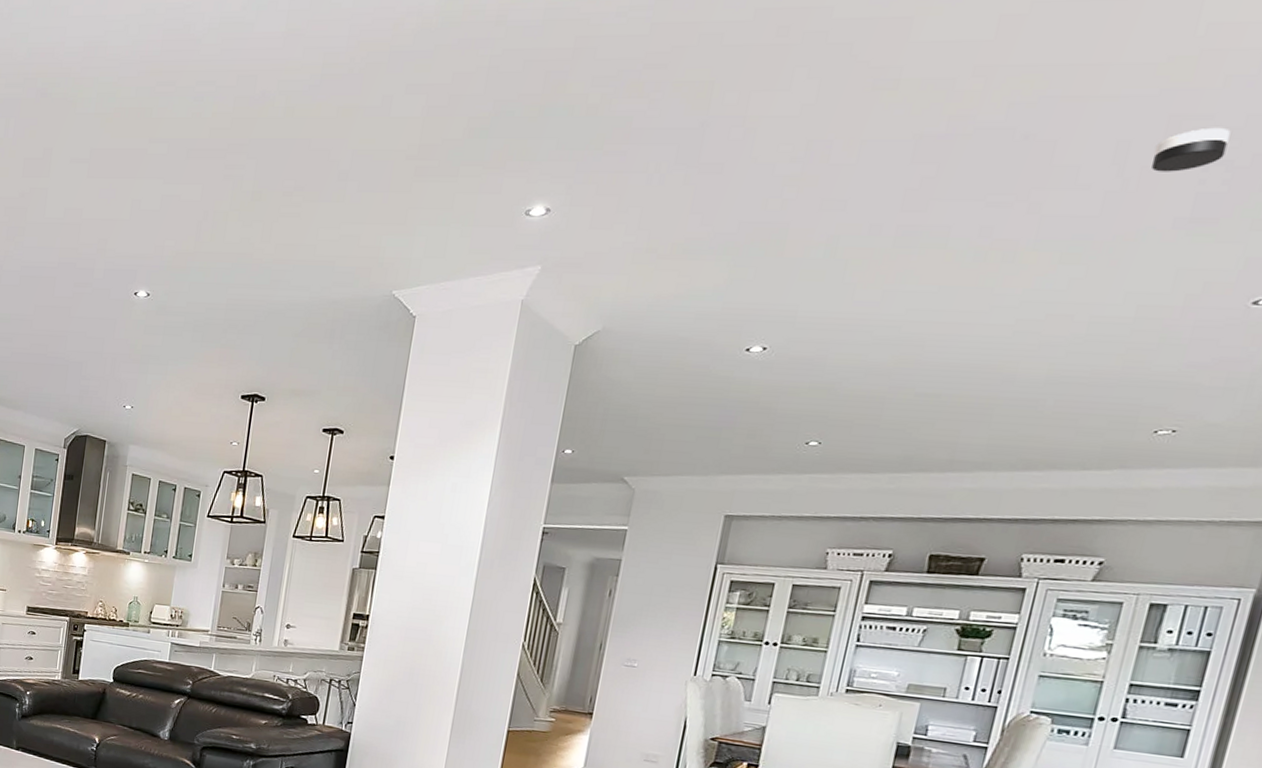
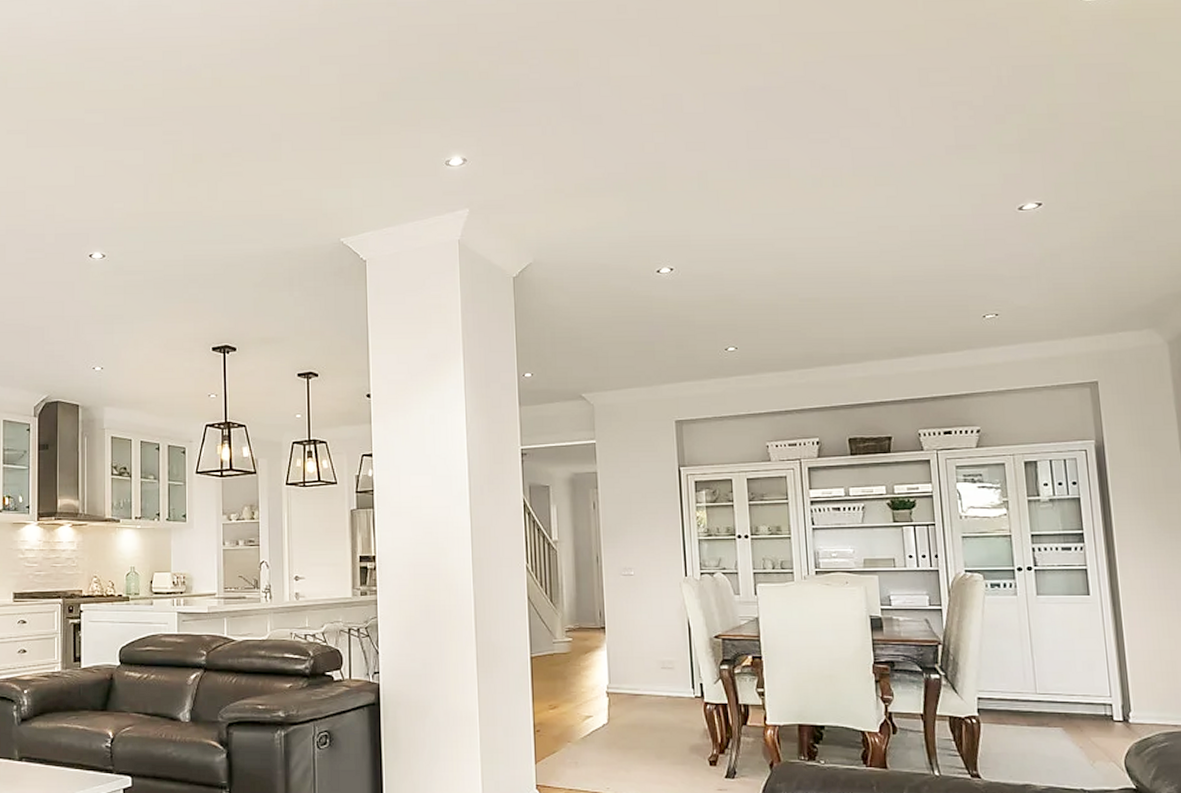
smoke detector: present [1152,127,1231,172] -> none [916,77,965,112]

